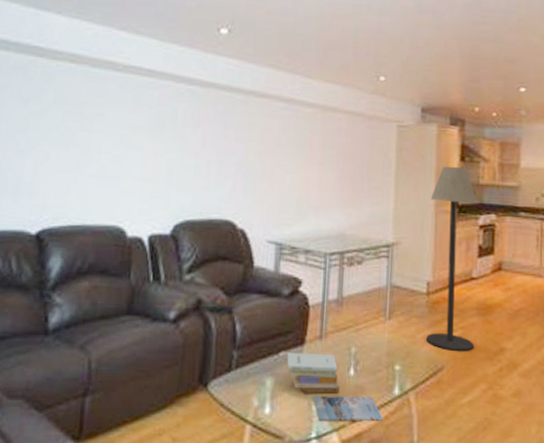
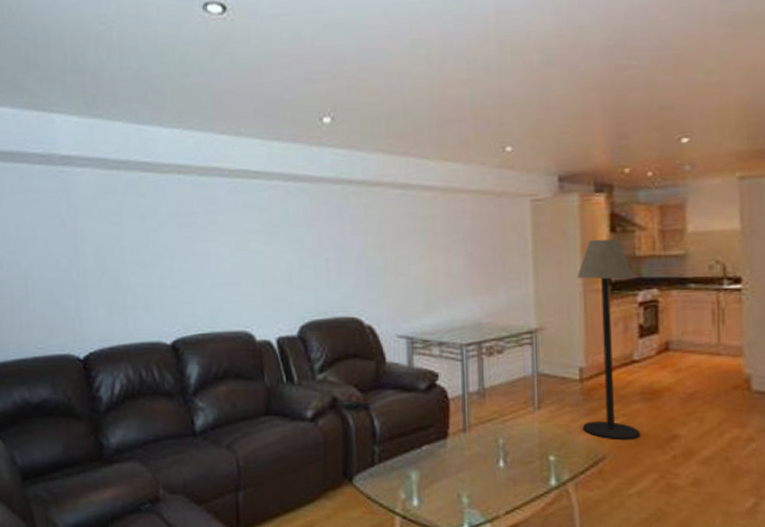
books: present [287,352,339,395] -> none [431,446,489,487]
magazine: present [313,396,384,422] -> none [462,488,541,513]

